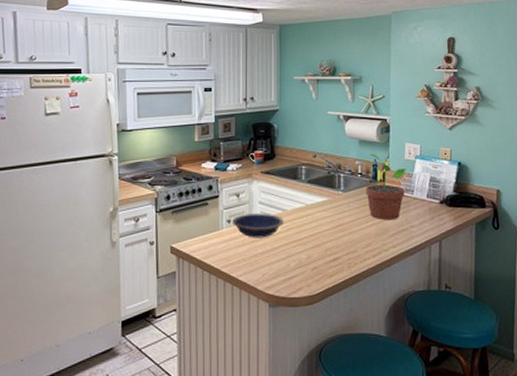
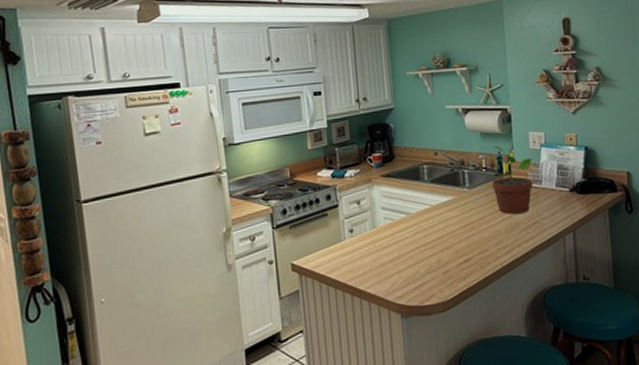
bowl: present [233,213,284,238] -> none [355,218,409,247]

